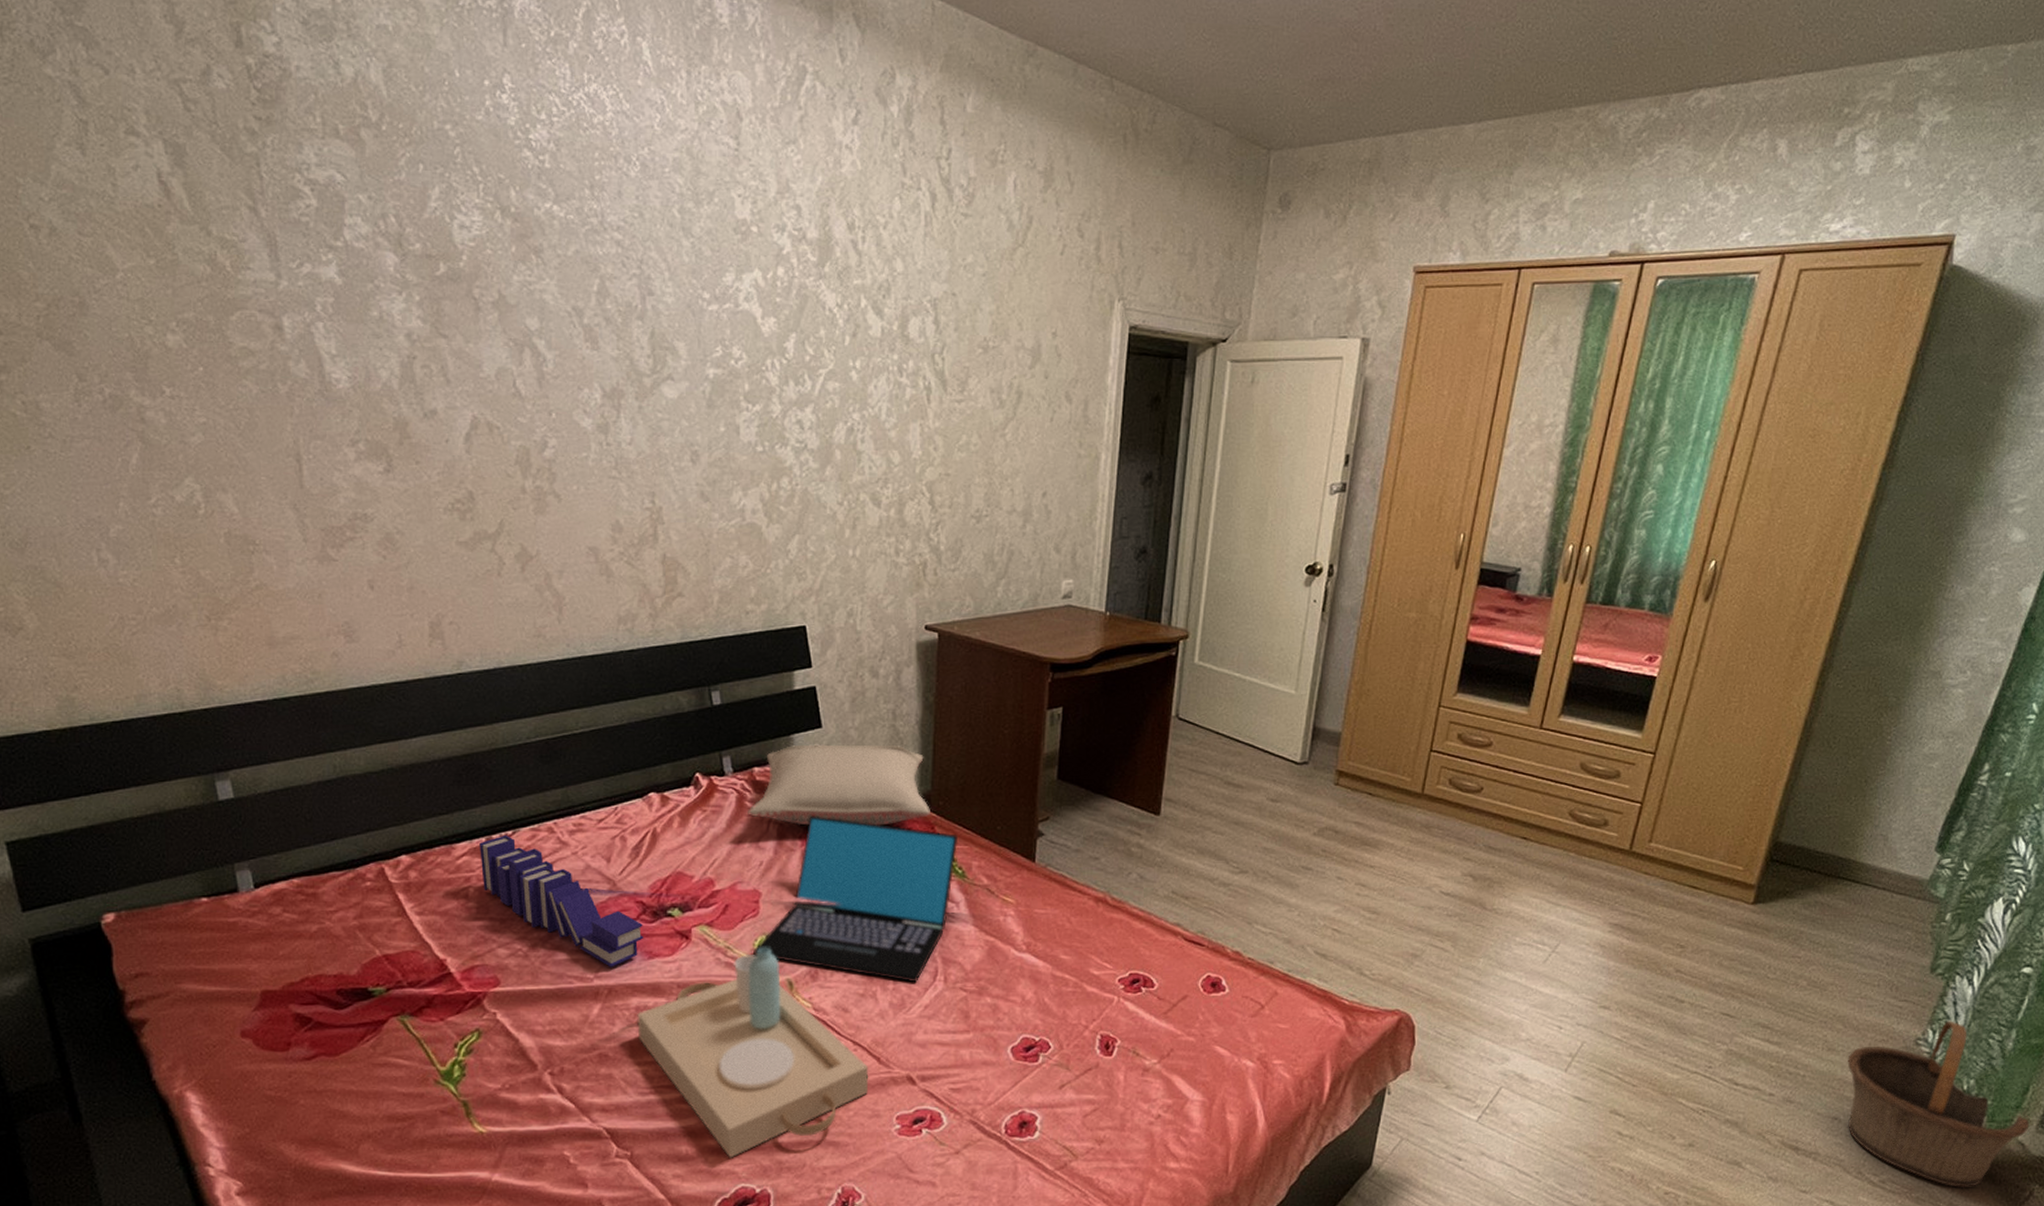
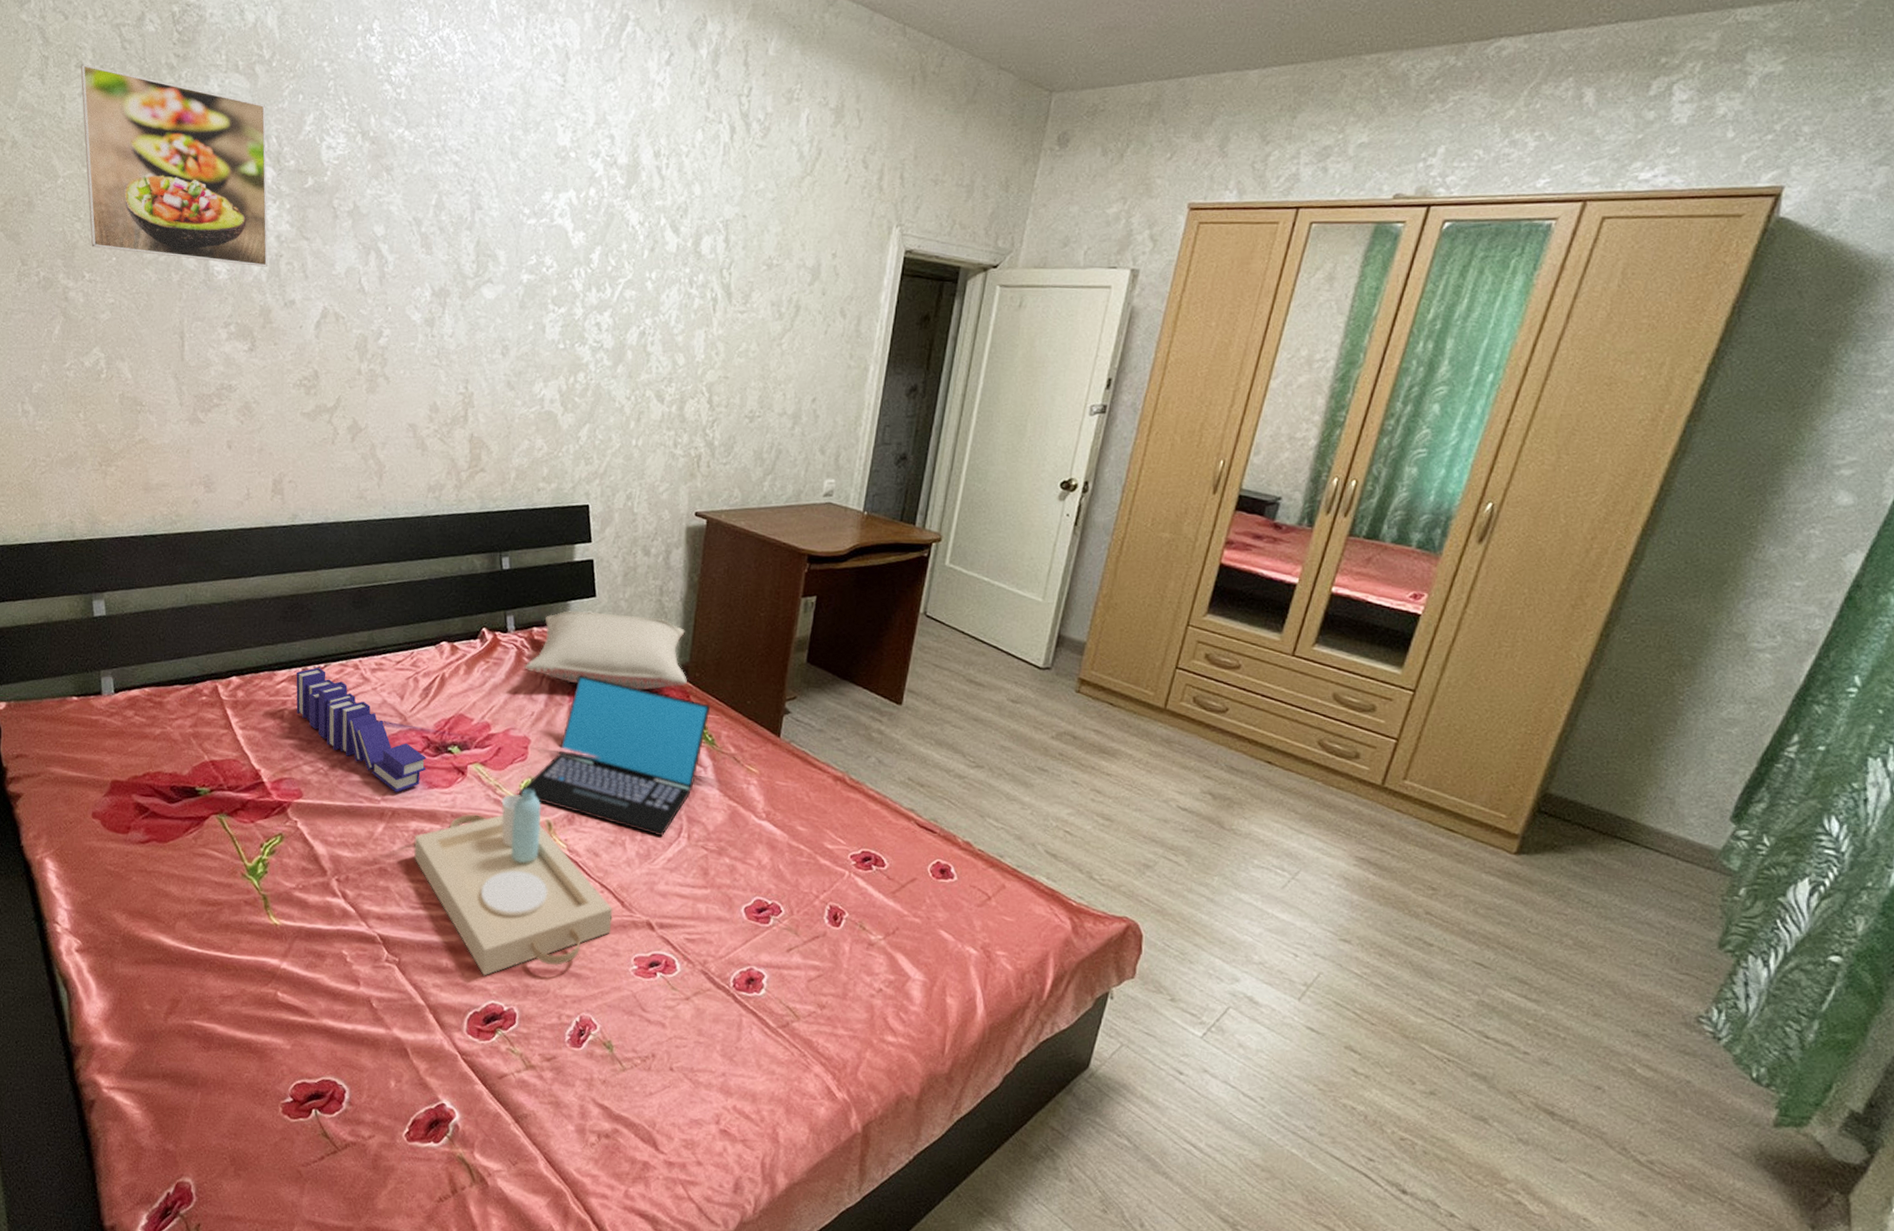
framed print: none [132,130,398,372] -> present [80,64,268,267]
basket: present [1847,1021,2030,1188] -> none [1613,1001,1831,1184]

